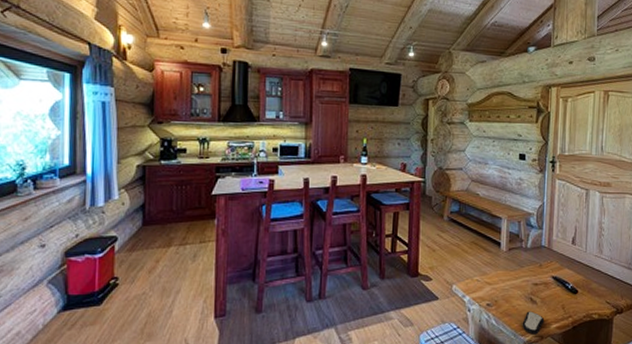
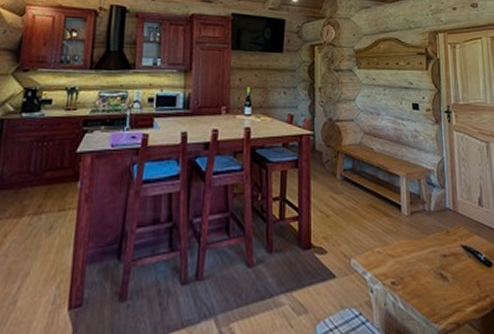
remote control: present [522,311,545,335] -> none [434,290,459,321]

